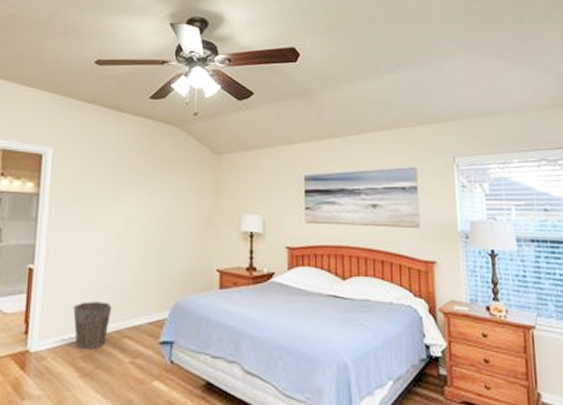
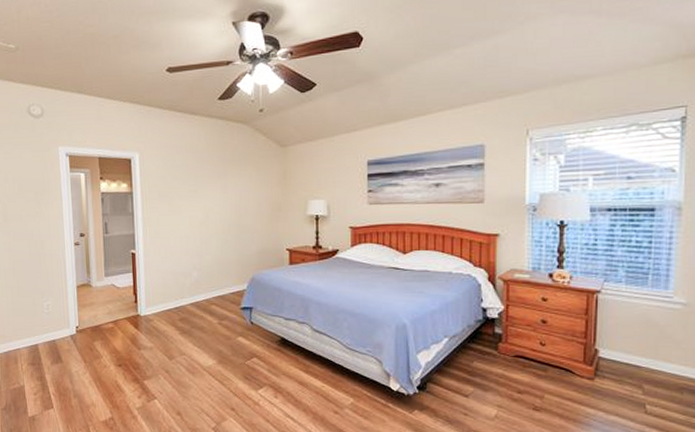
waste bin: present [73,301,112,350] -> none [170,277,201,314]

